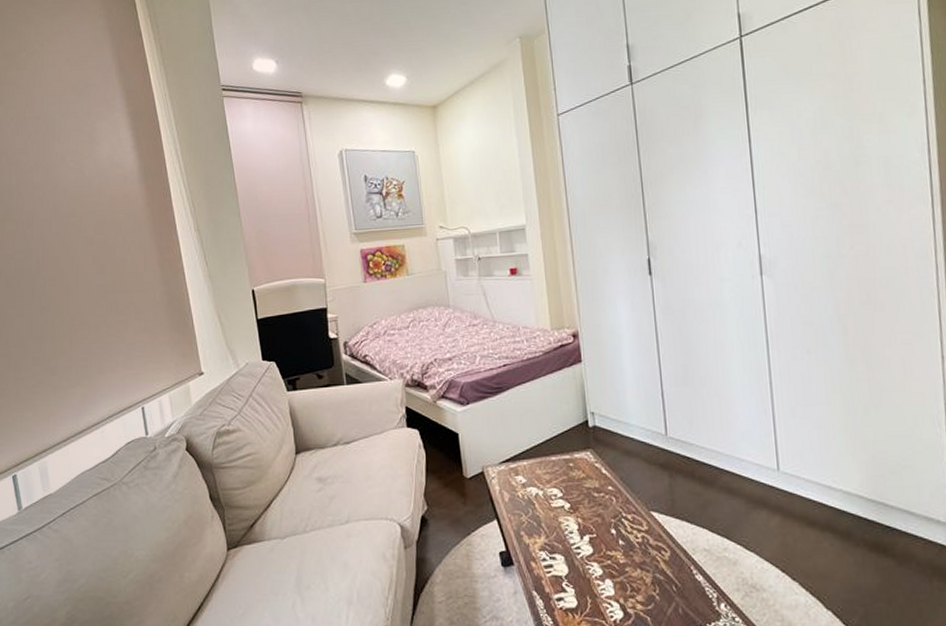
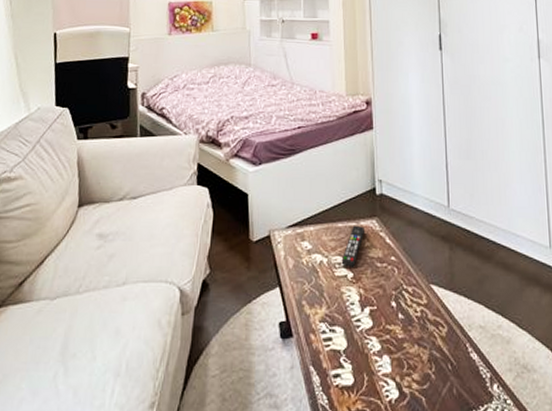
remote control: none [557,457,579,498] -> present [341,225,364,267]

